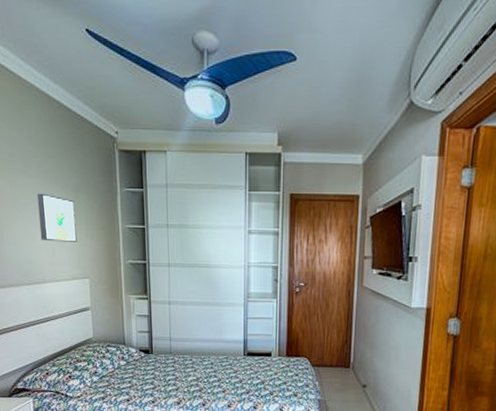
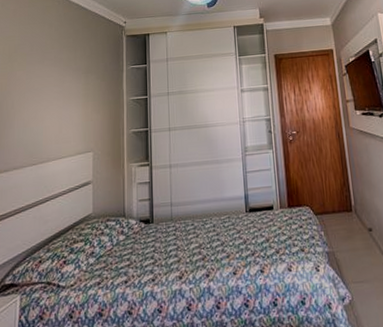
wall art: present [36,193,77,242] -> none [49,78,84,121]

